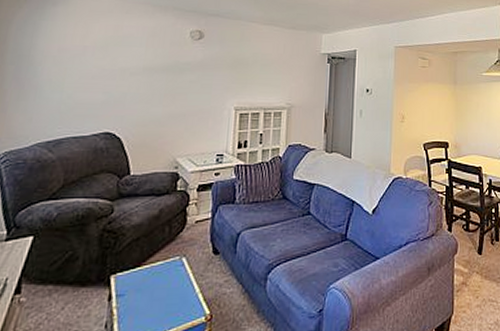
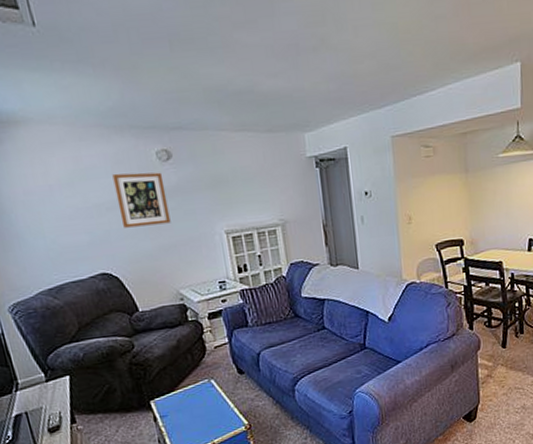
wall art: none [141,44,191,94] -> present [112,172,171,228]

